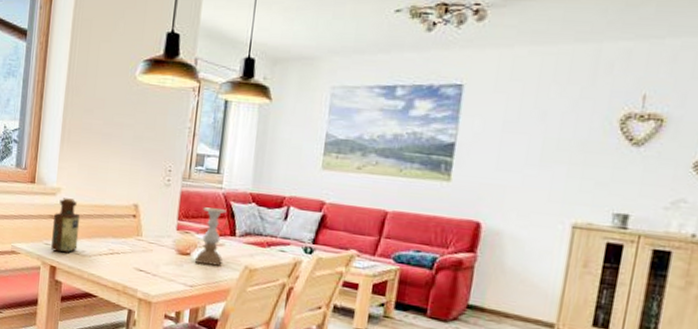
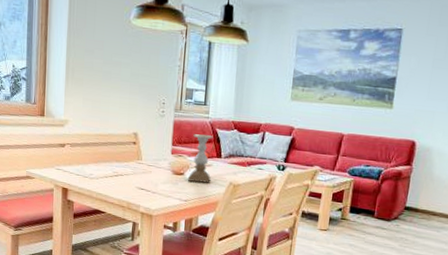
bottle: present [51,198,81,253] -> none [62,128,87,177]

